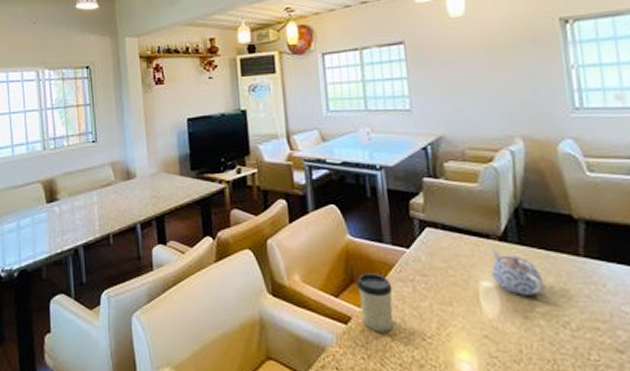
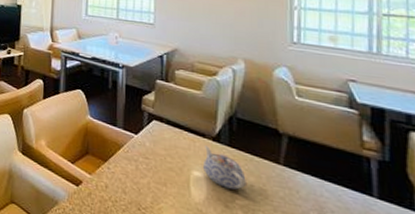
cup: present [356,273,394,332] -> none [90,148,119,198]

